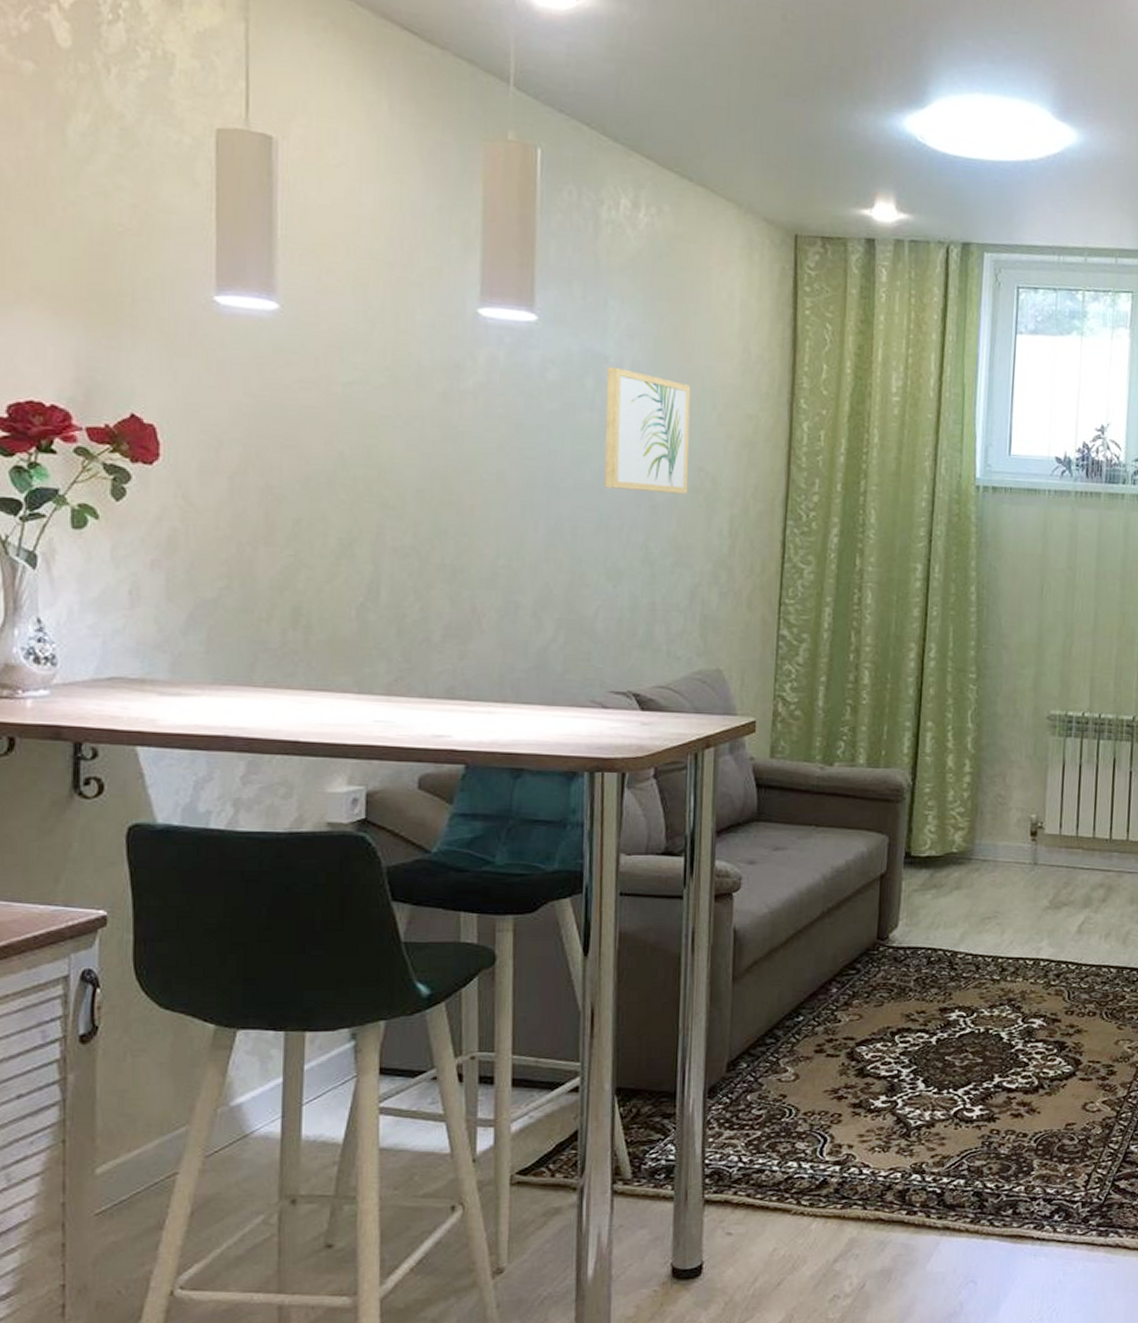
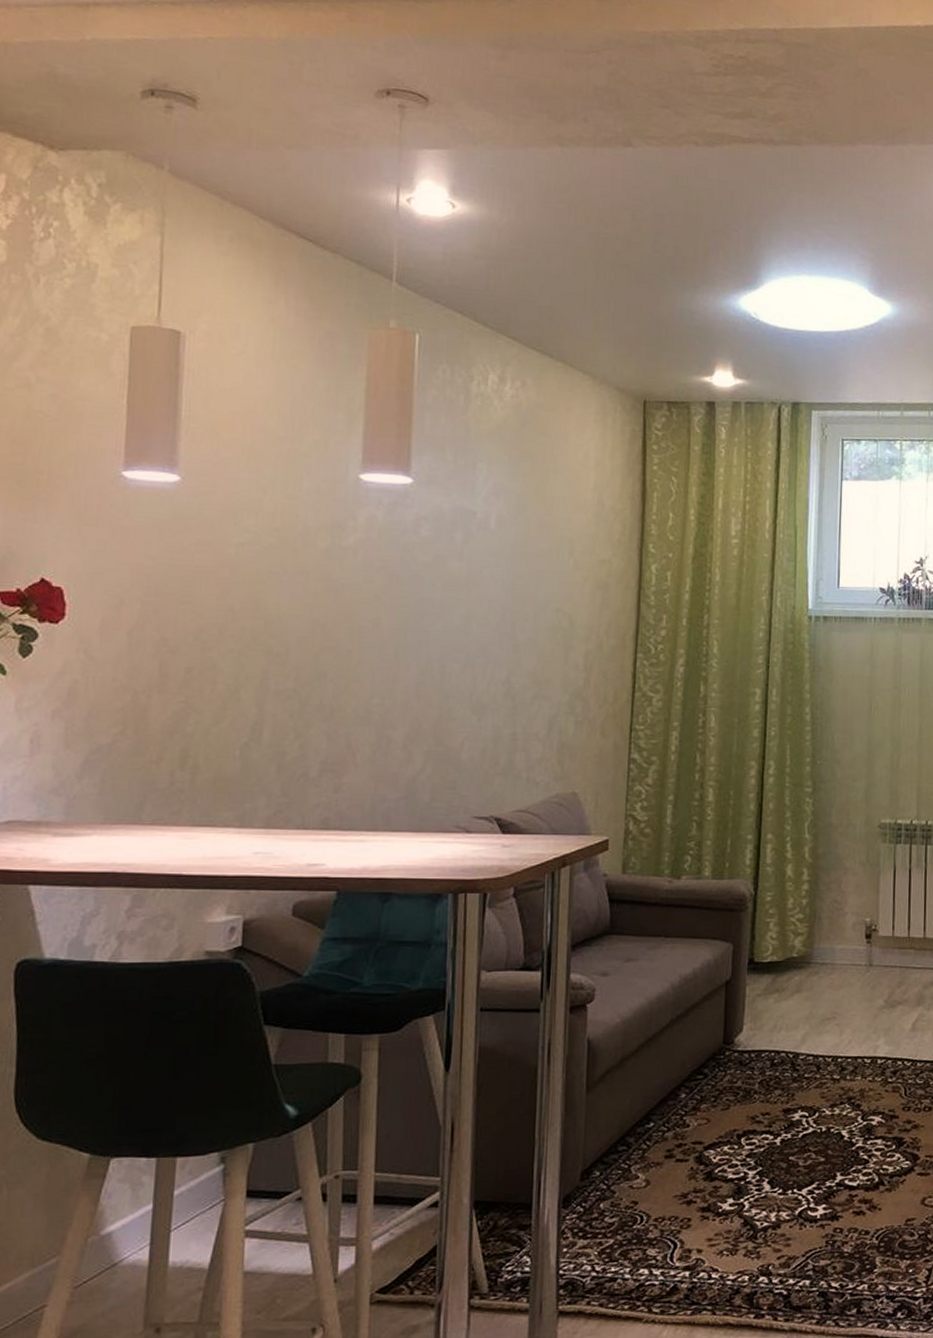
wall art: present [604,366,691,495] -> none [471,521,550,634]

